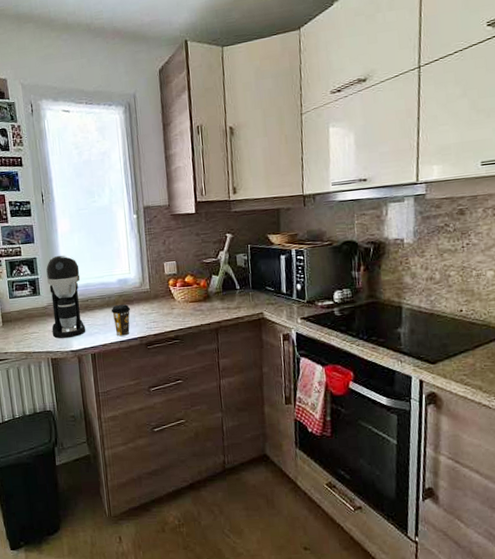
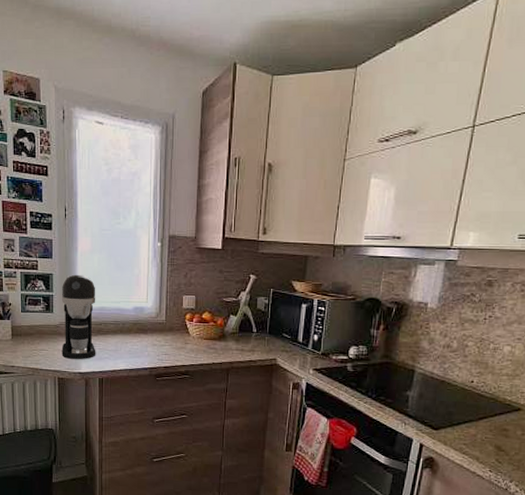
coffee cup: present [111,304,130,336] -> none [123,333,143,365]

